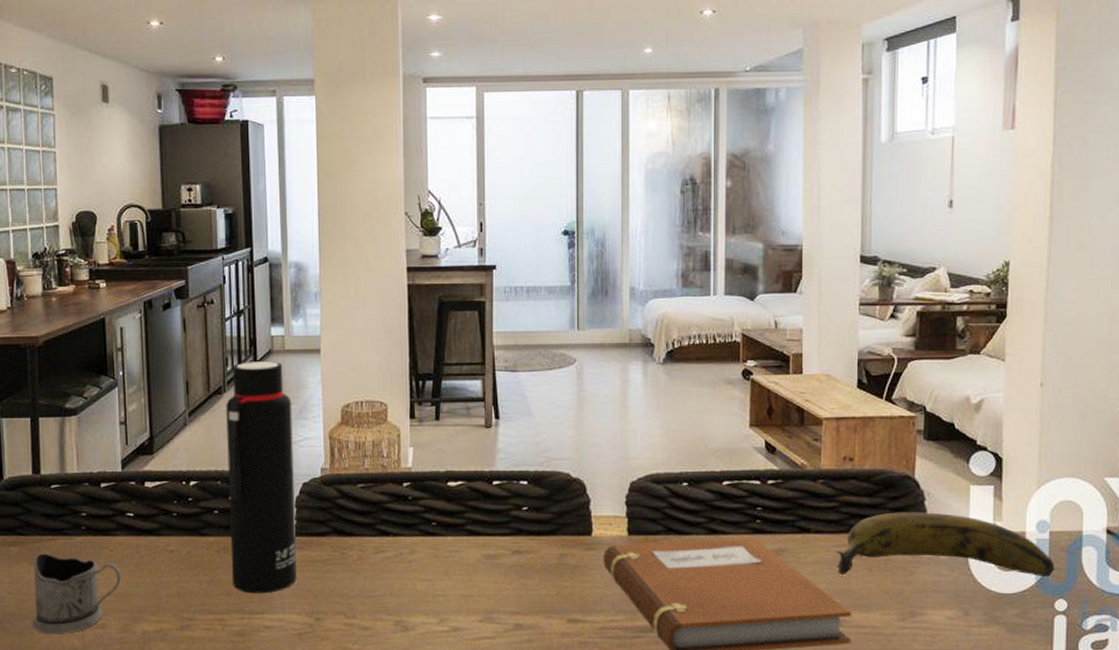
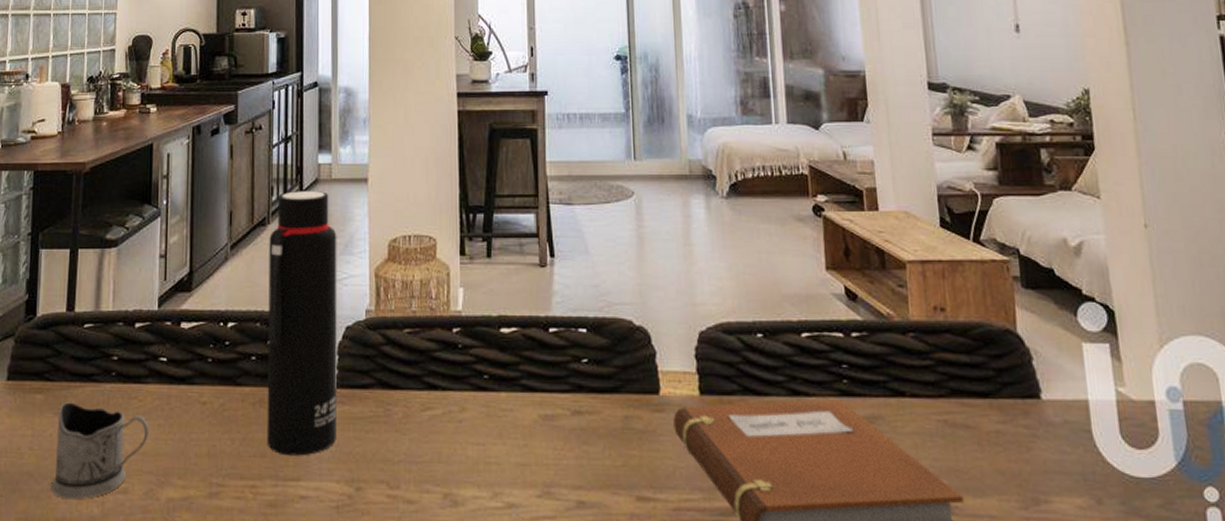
banana: present [836,512,1055,576] -> none [939,373,1197,457]

